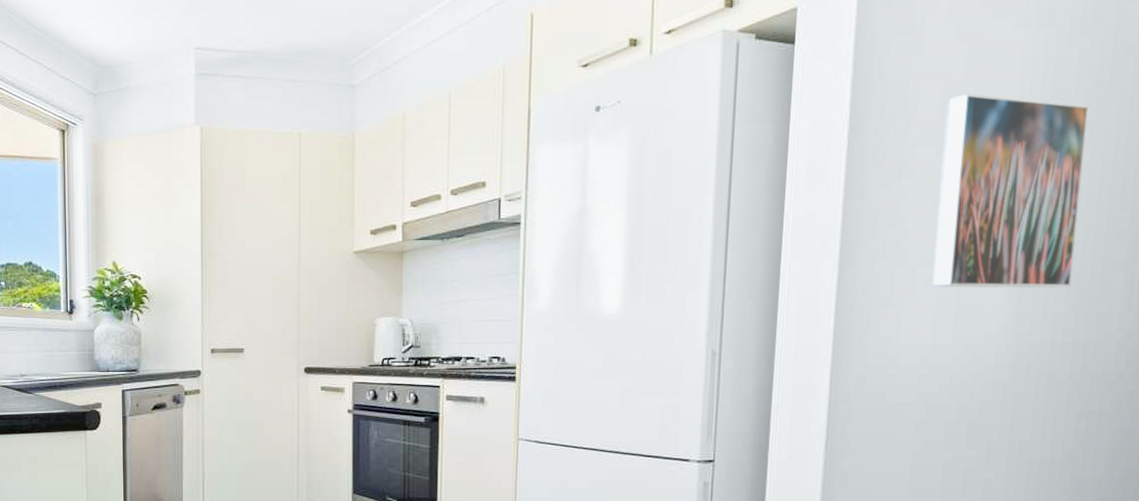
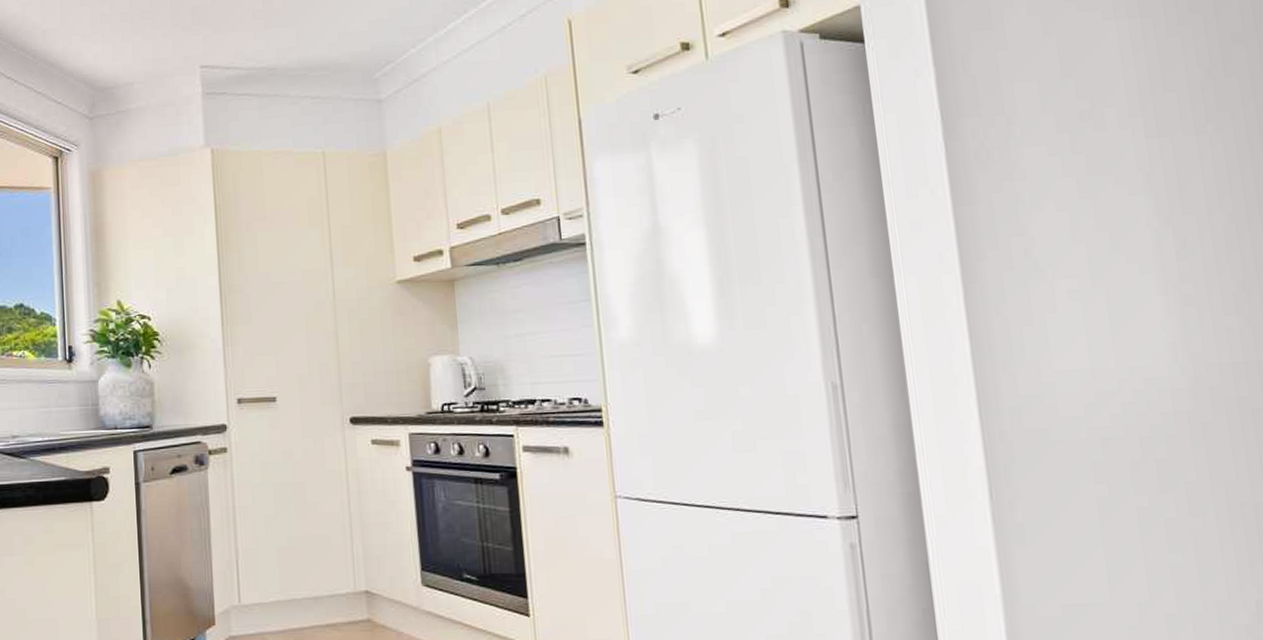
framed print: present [931,94,1089,289] -> none [1047,88,1239,302]

